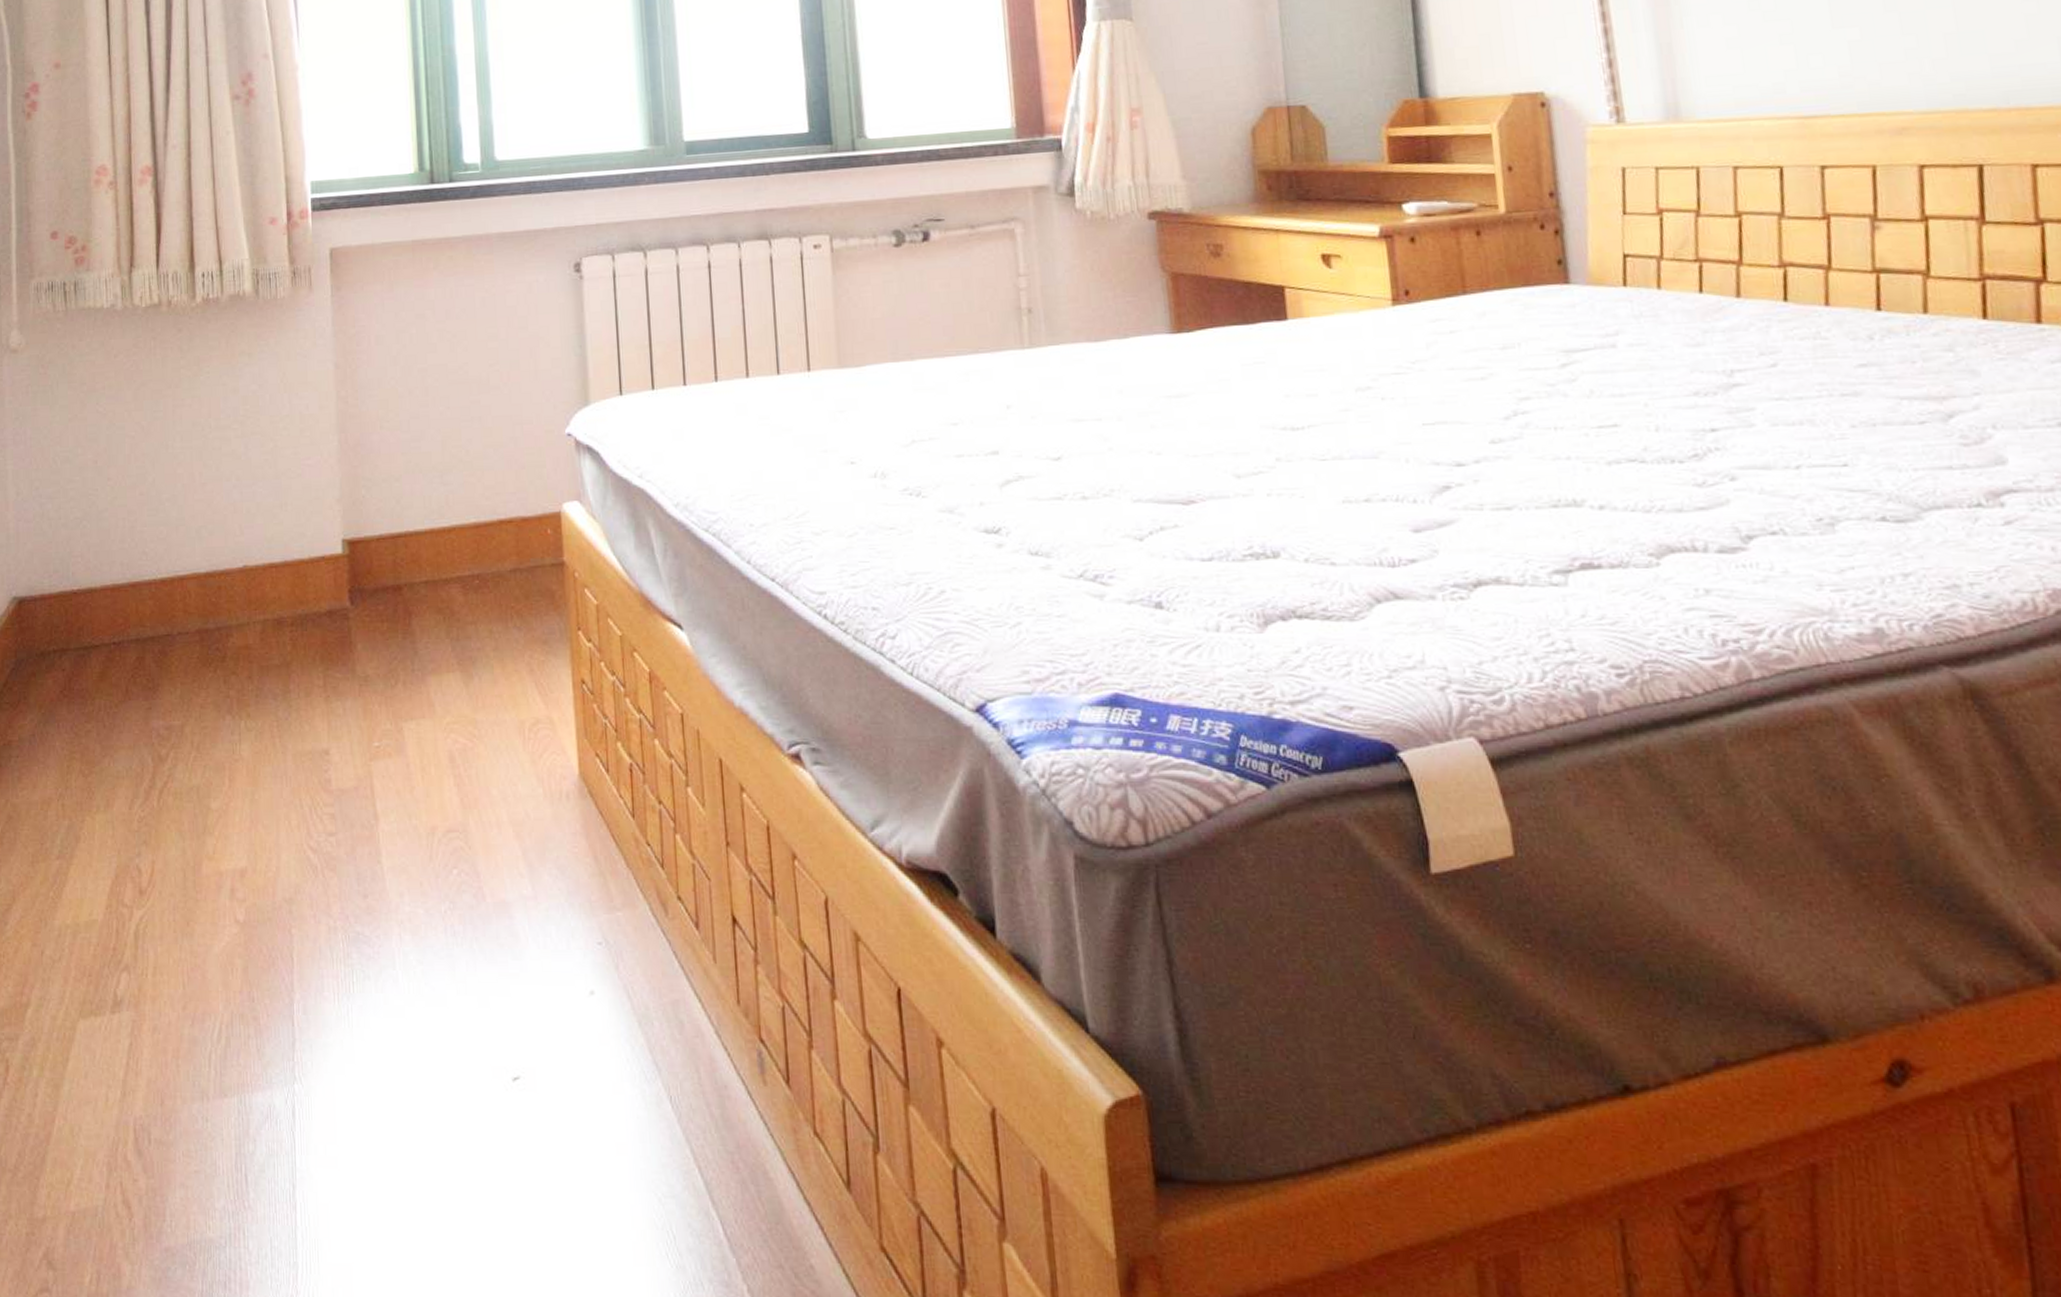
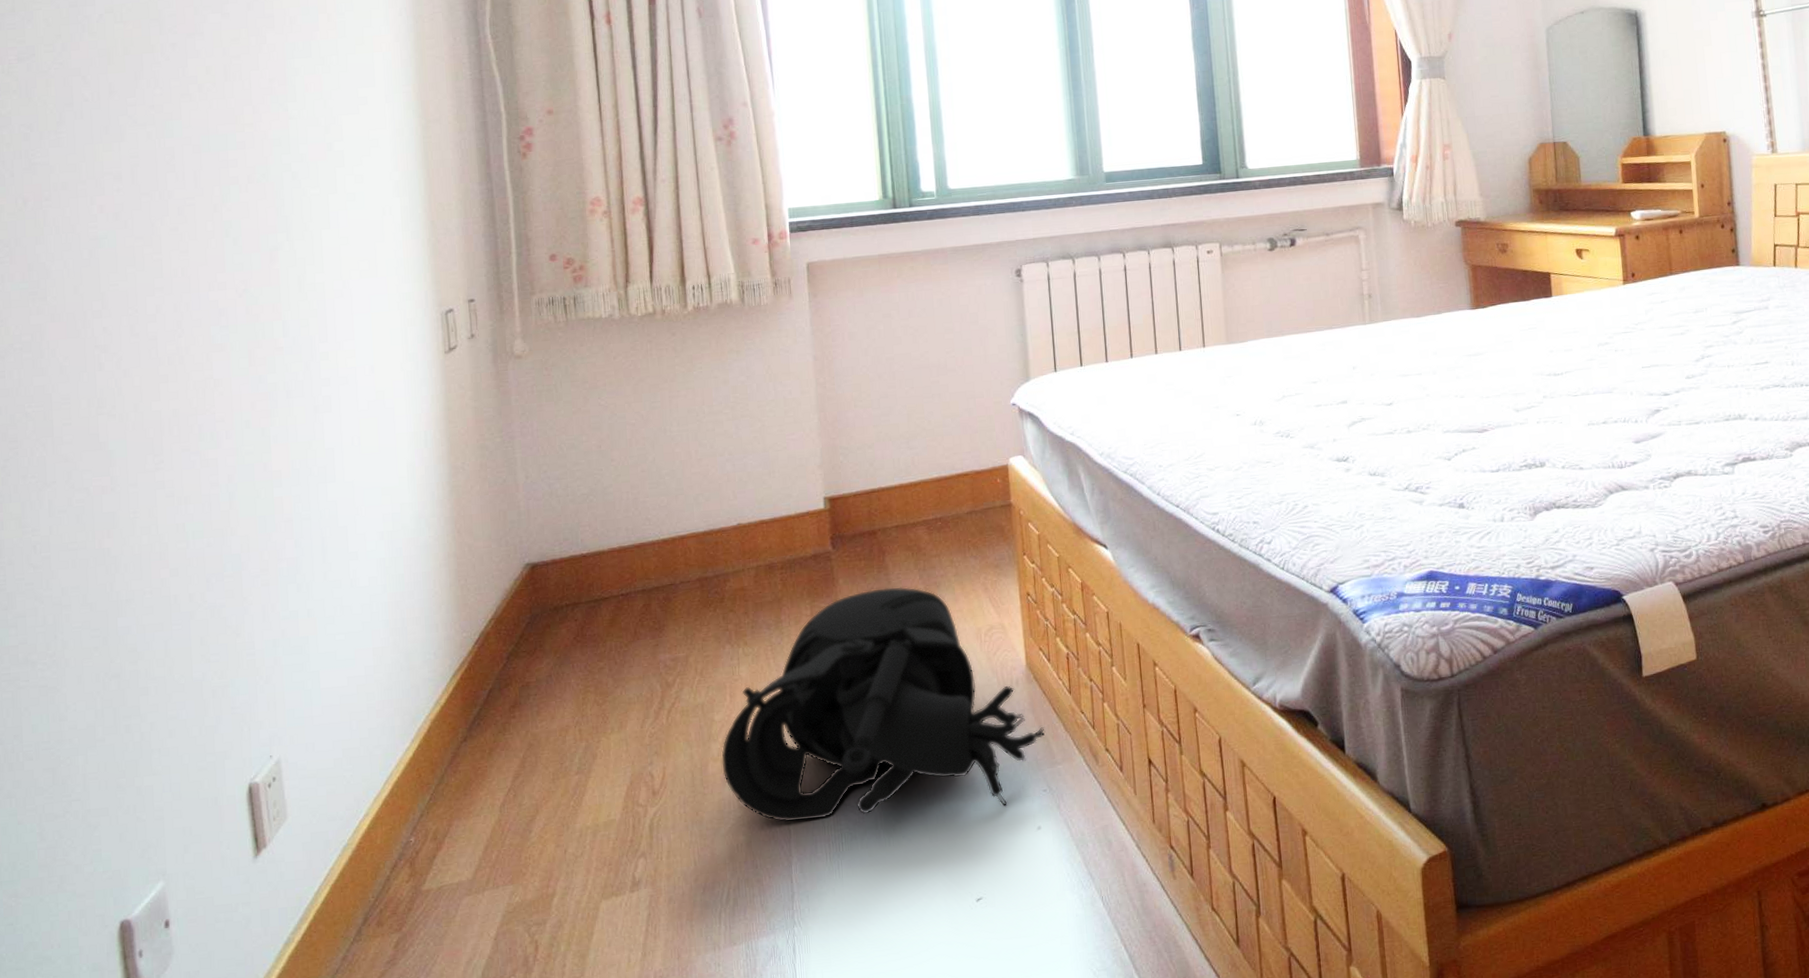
tactical helmet: none [217,659,602,958] -> present [721,587,1045,822]

